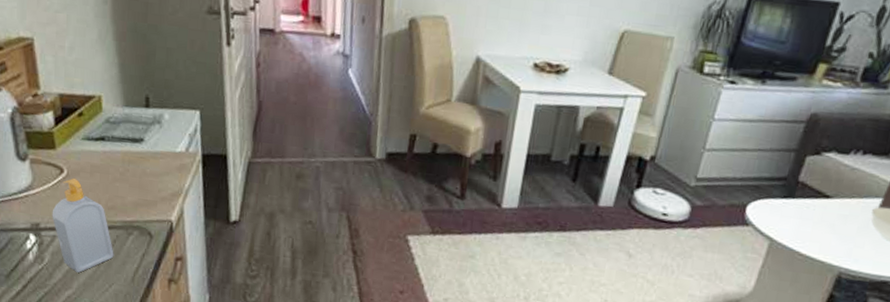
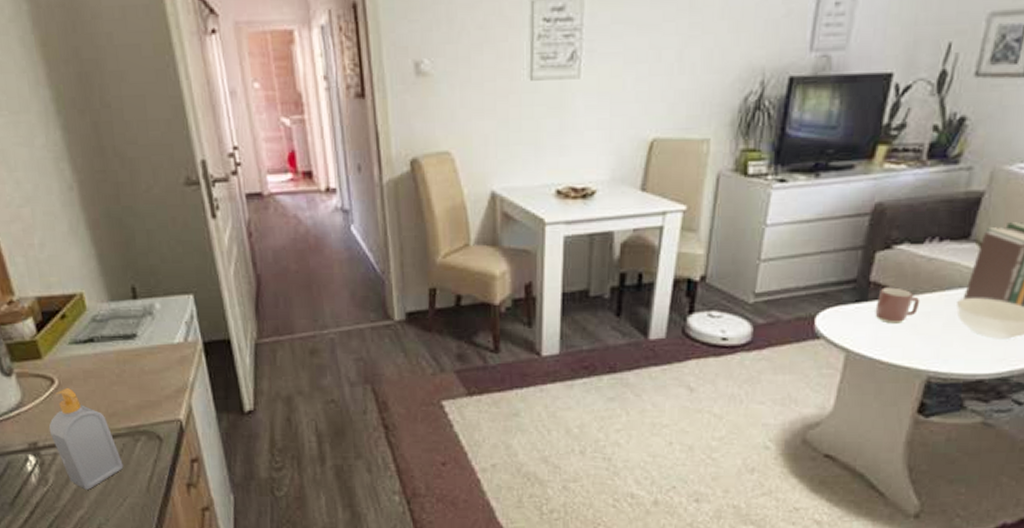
mug: none [799,188,840,222] -> present [875,287,920,324]

